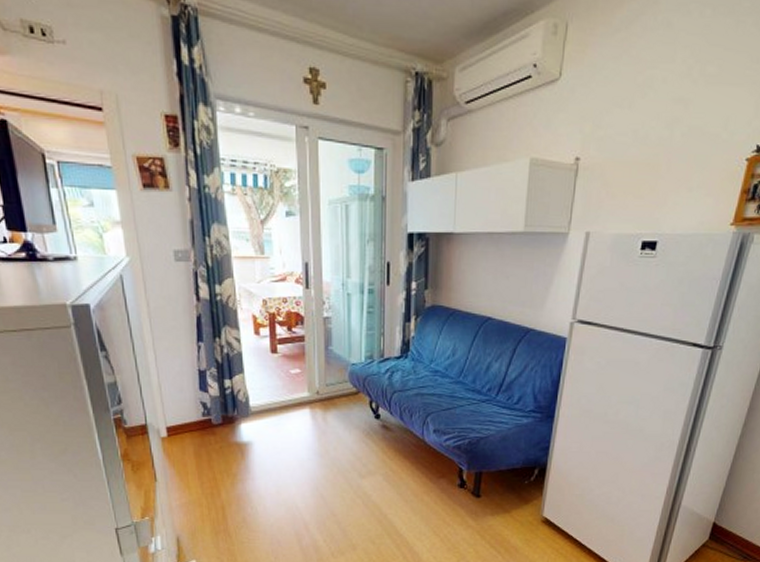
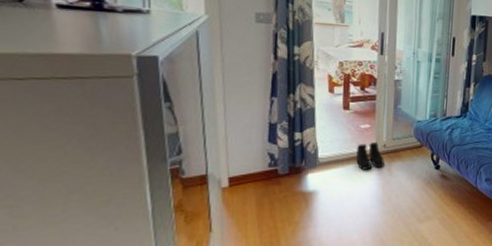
boots: none [289,388,319,420] -> present [356,141,385,170]

